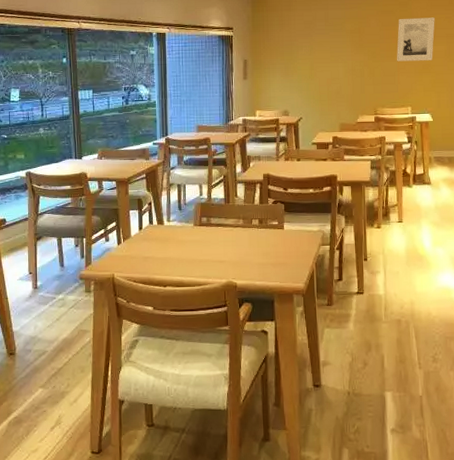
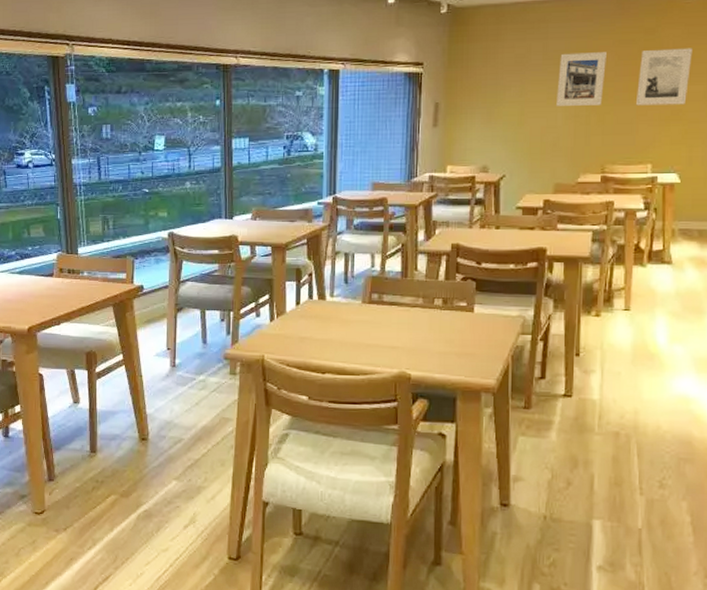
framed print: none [337,20,373,62] -> present [556,52,607,106]

